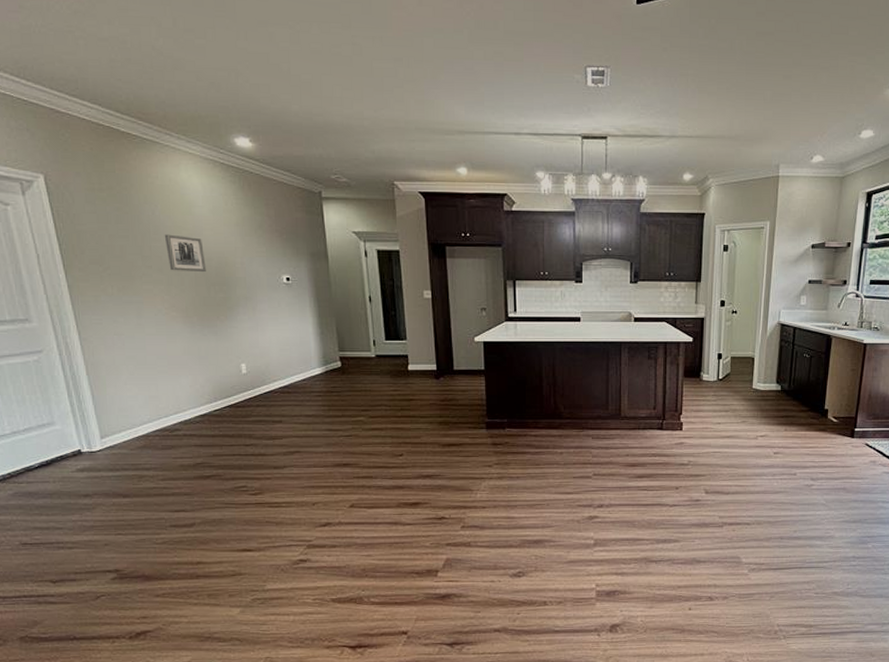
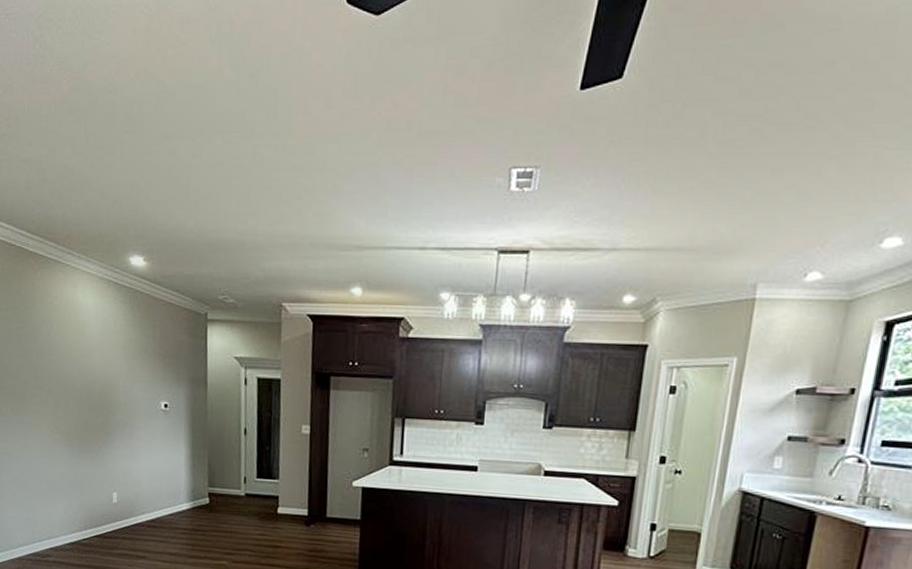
wall art: present [164,234,206,273] -> none [56,355,91,396]

